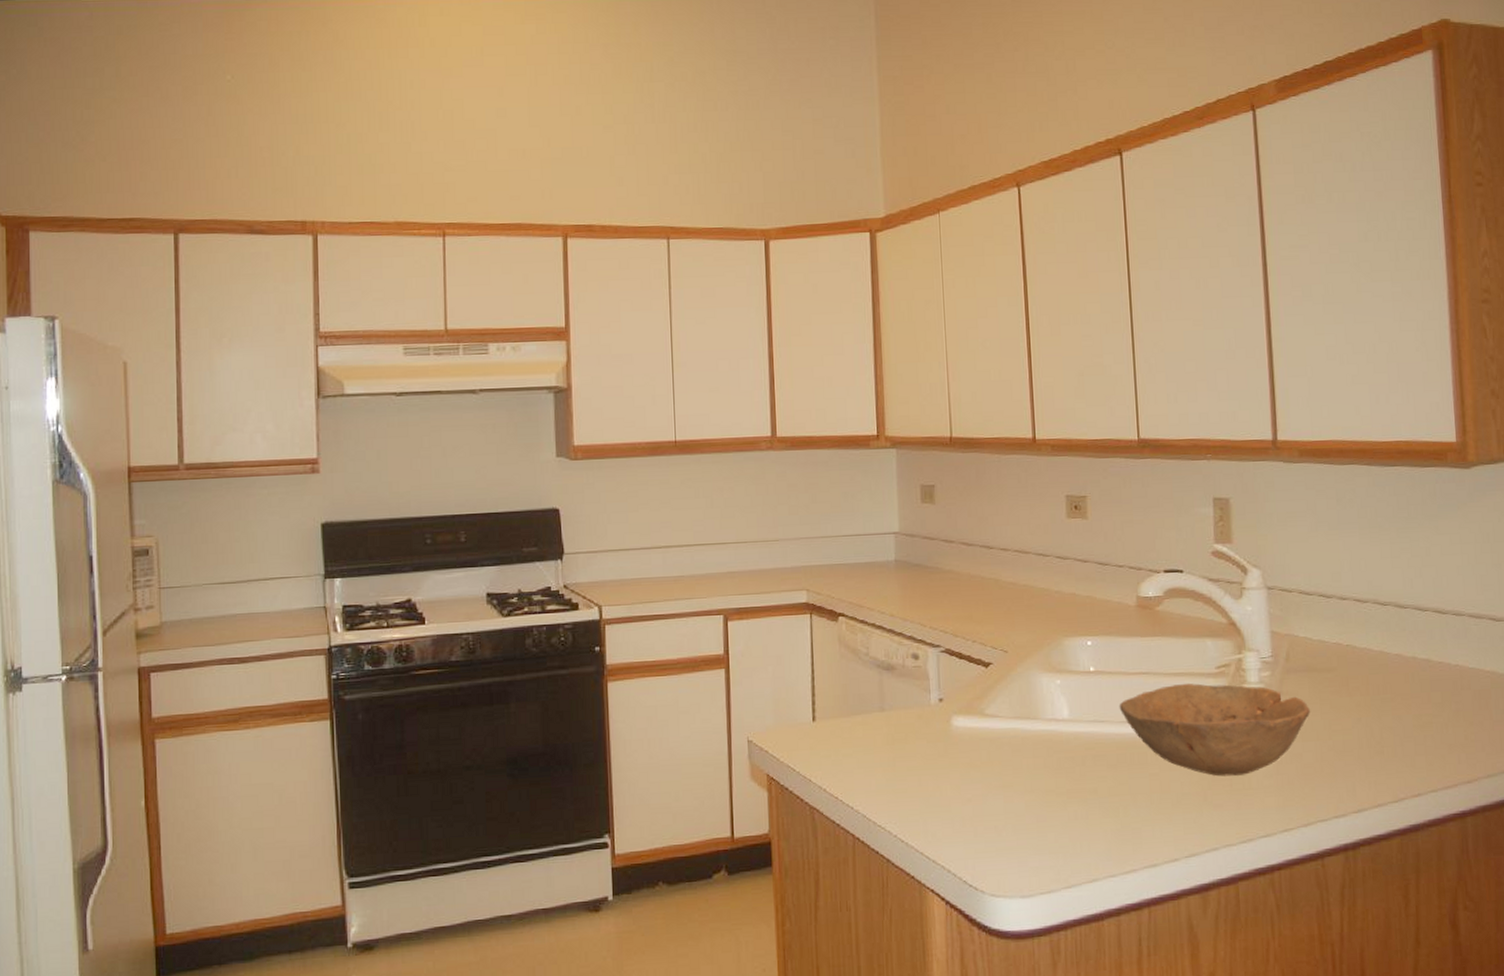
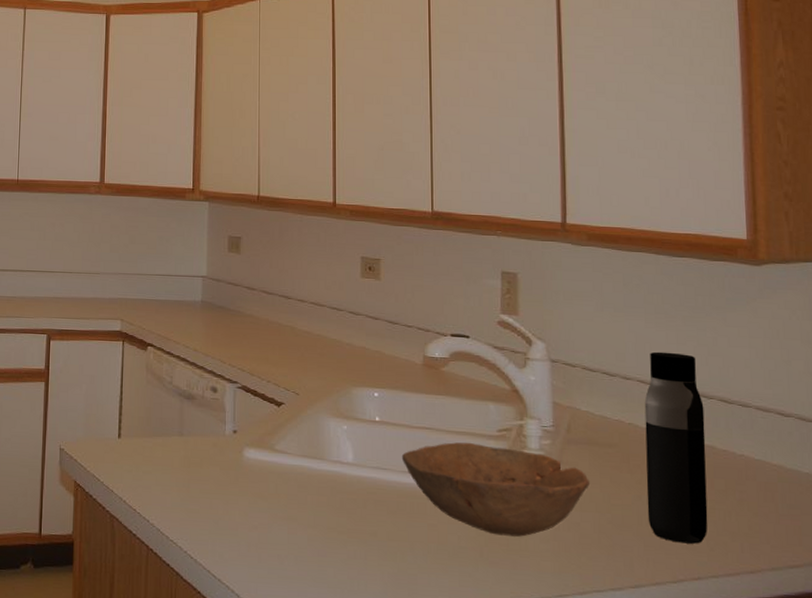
water bottle: none [1361,567,1426,762] -> present [644,351,708,544]

